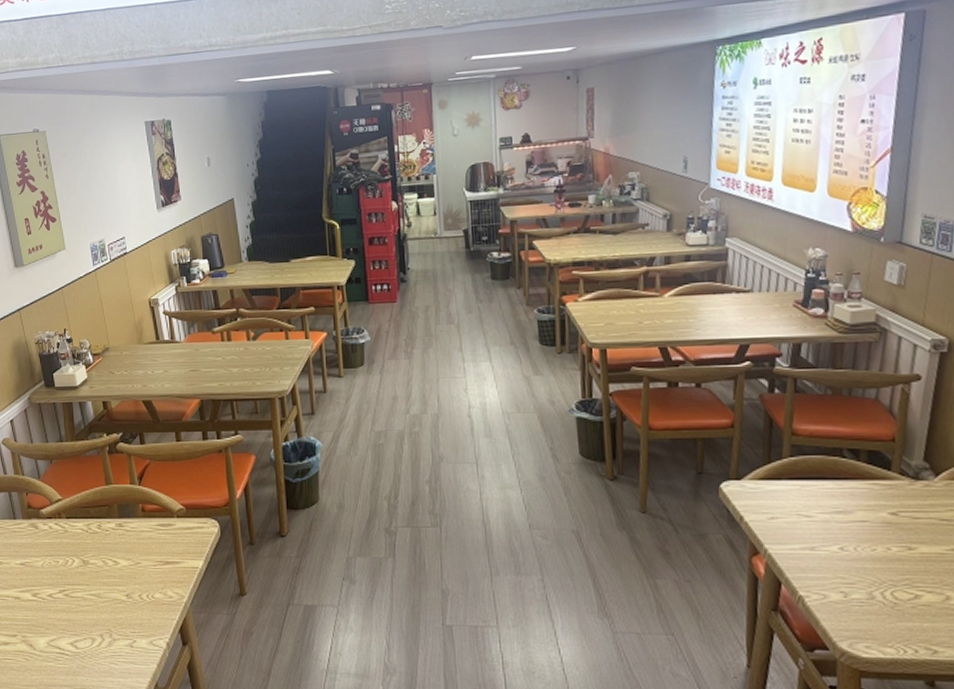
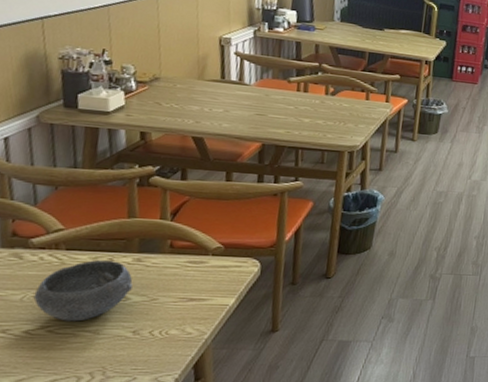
bowl: none [50,527,119,586] -> present [33,260,133,322]

